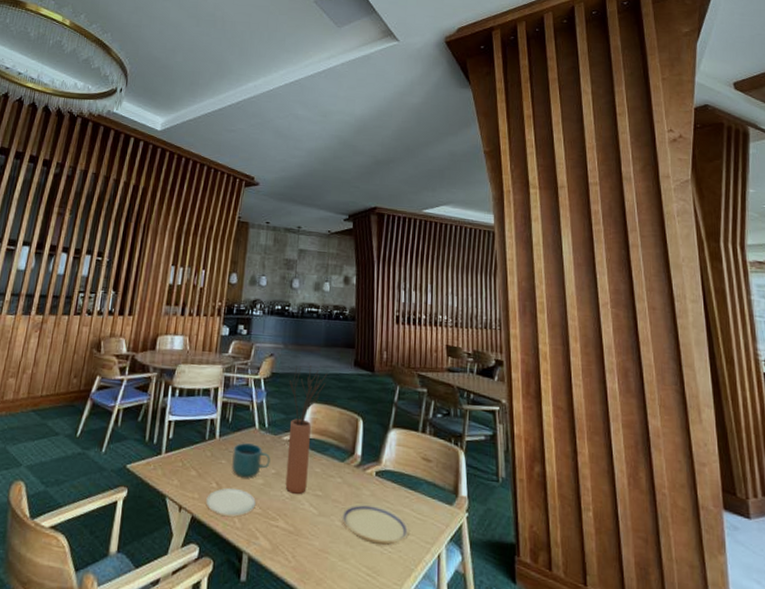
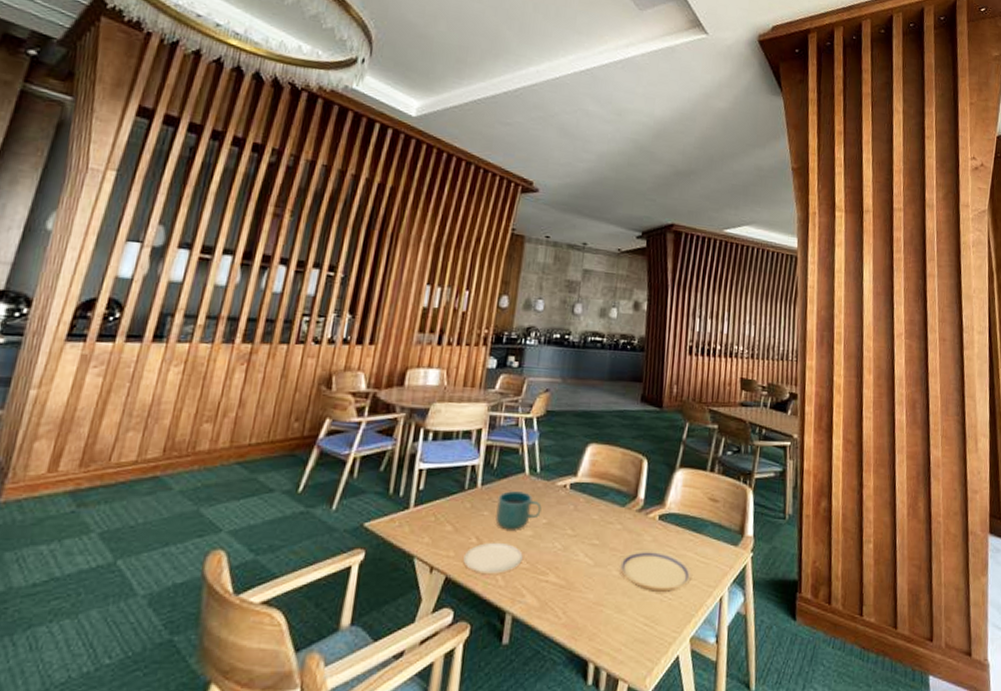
vase: present [285,365,328,494] -> none [557,402,611,544]

